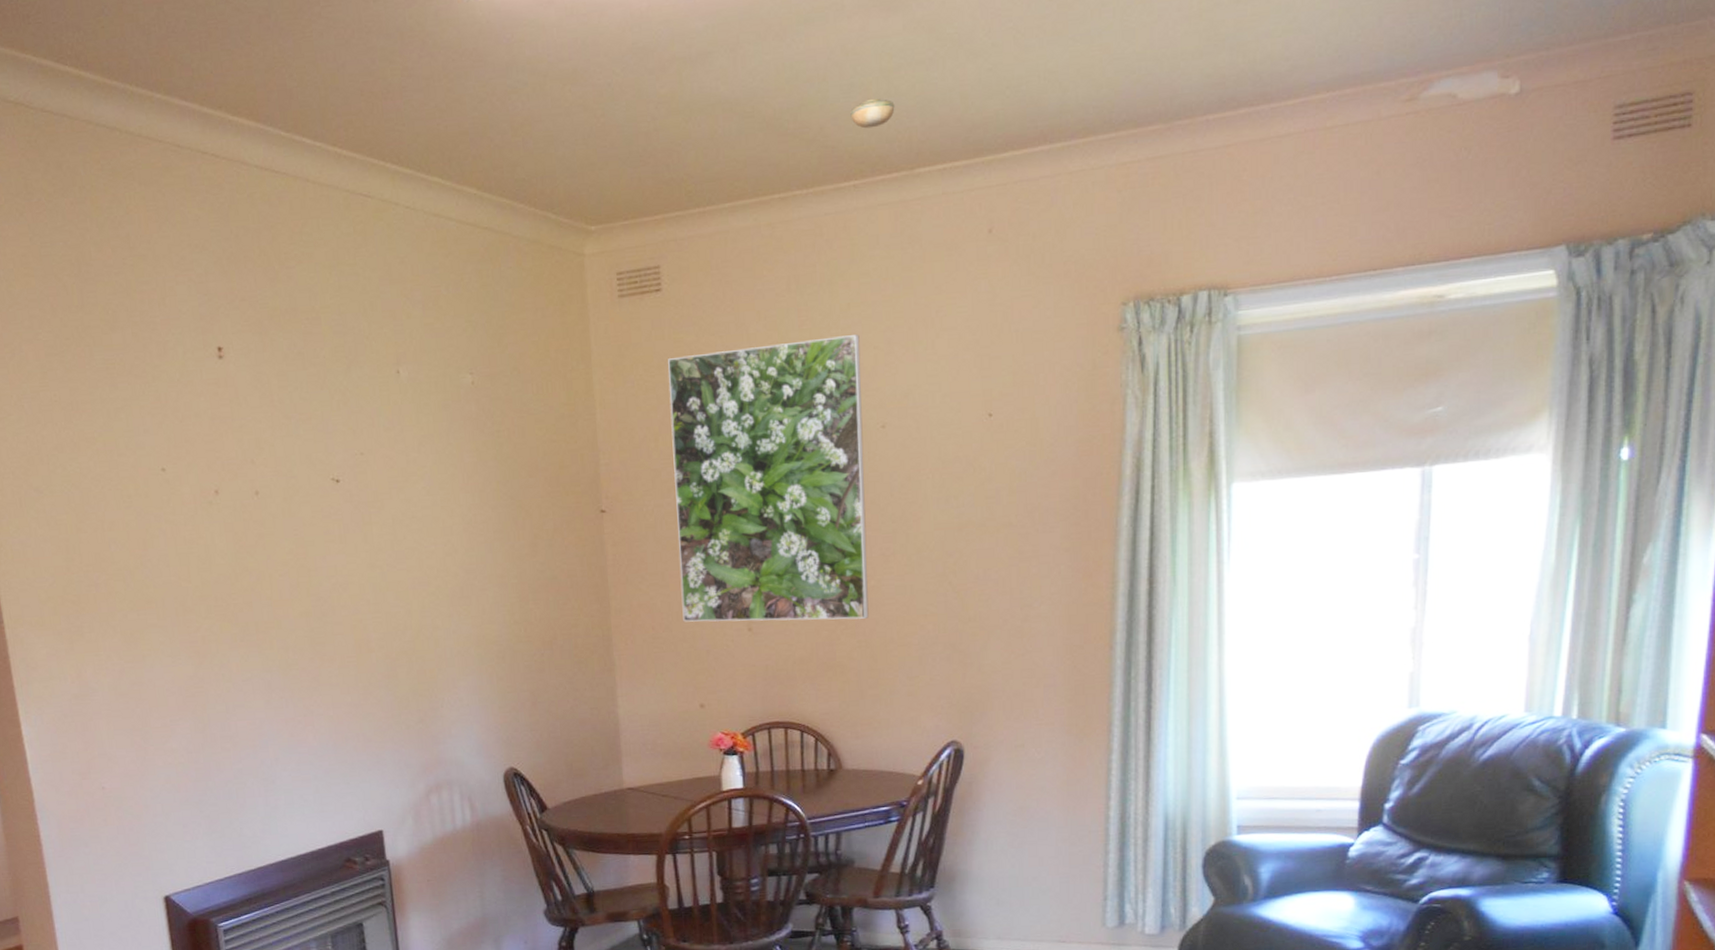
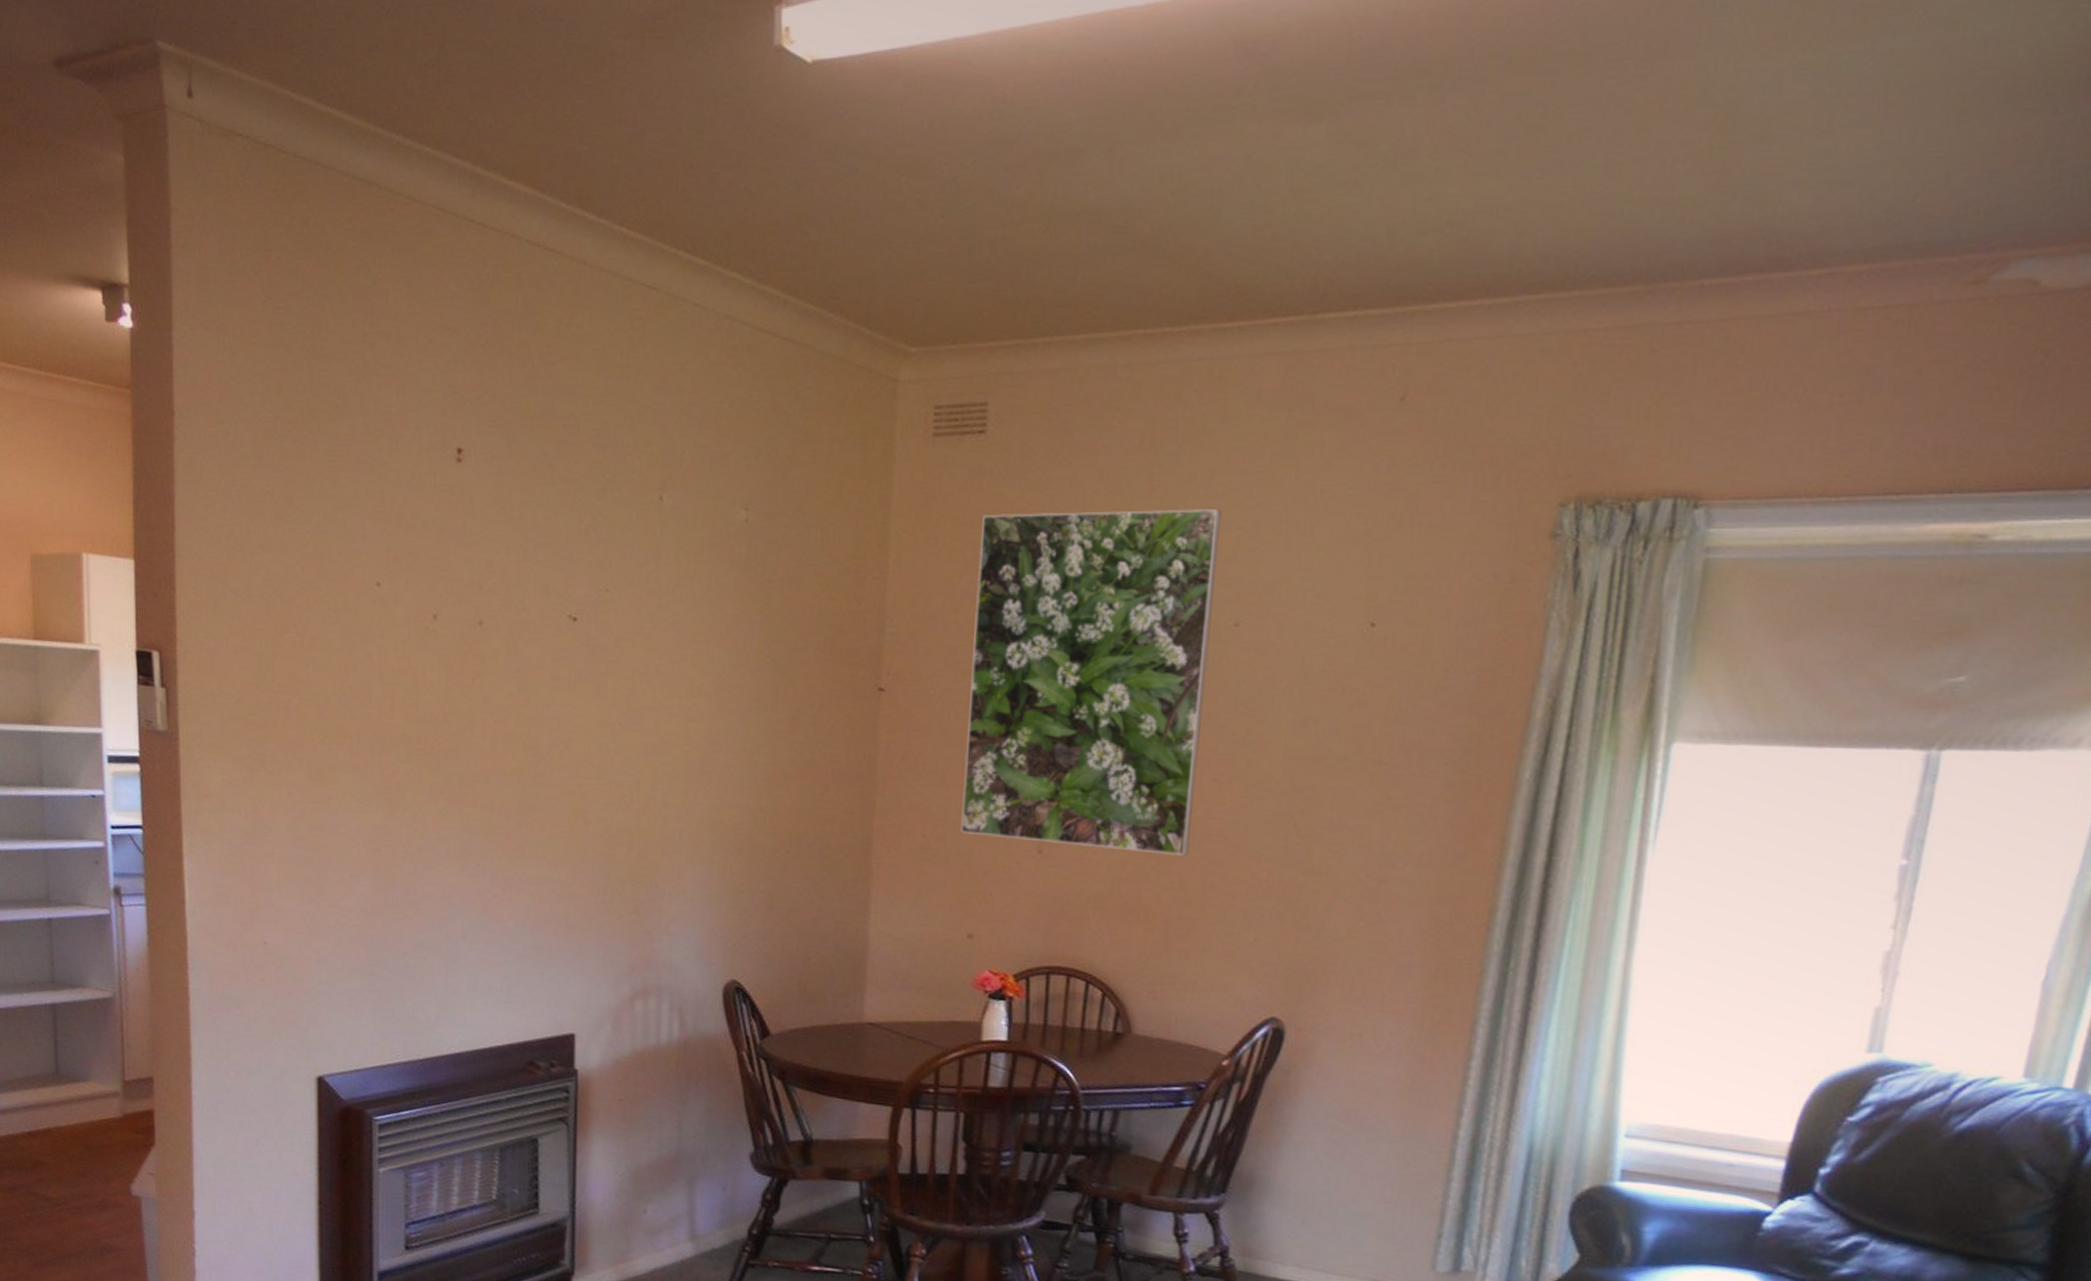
smoke detector: present [850,98,895,129] -> none [1245,222,1303,259]

